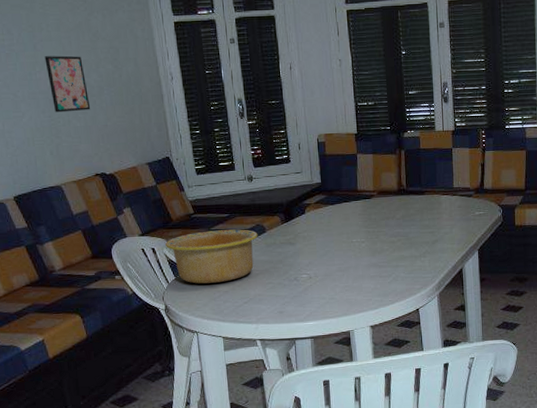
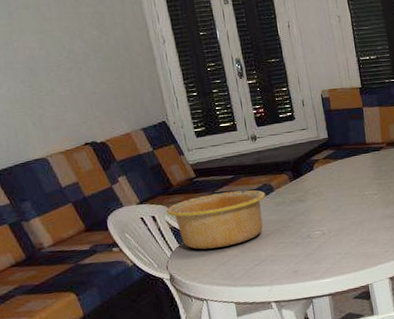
wall art: present [44,55,91,113] -> none [21,23,77,82]

